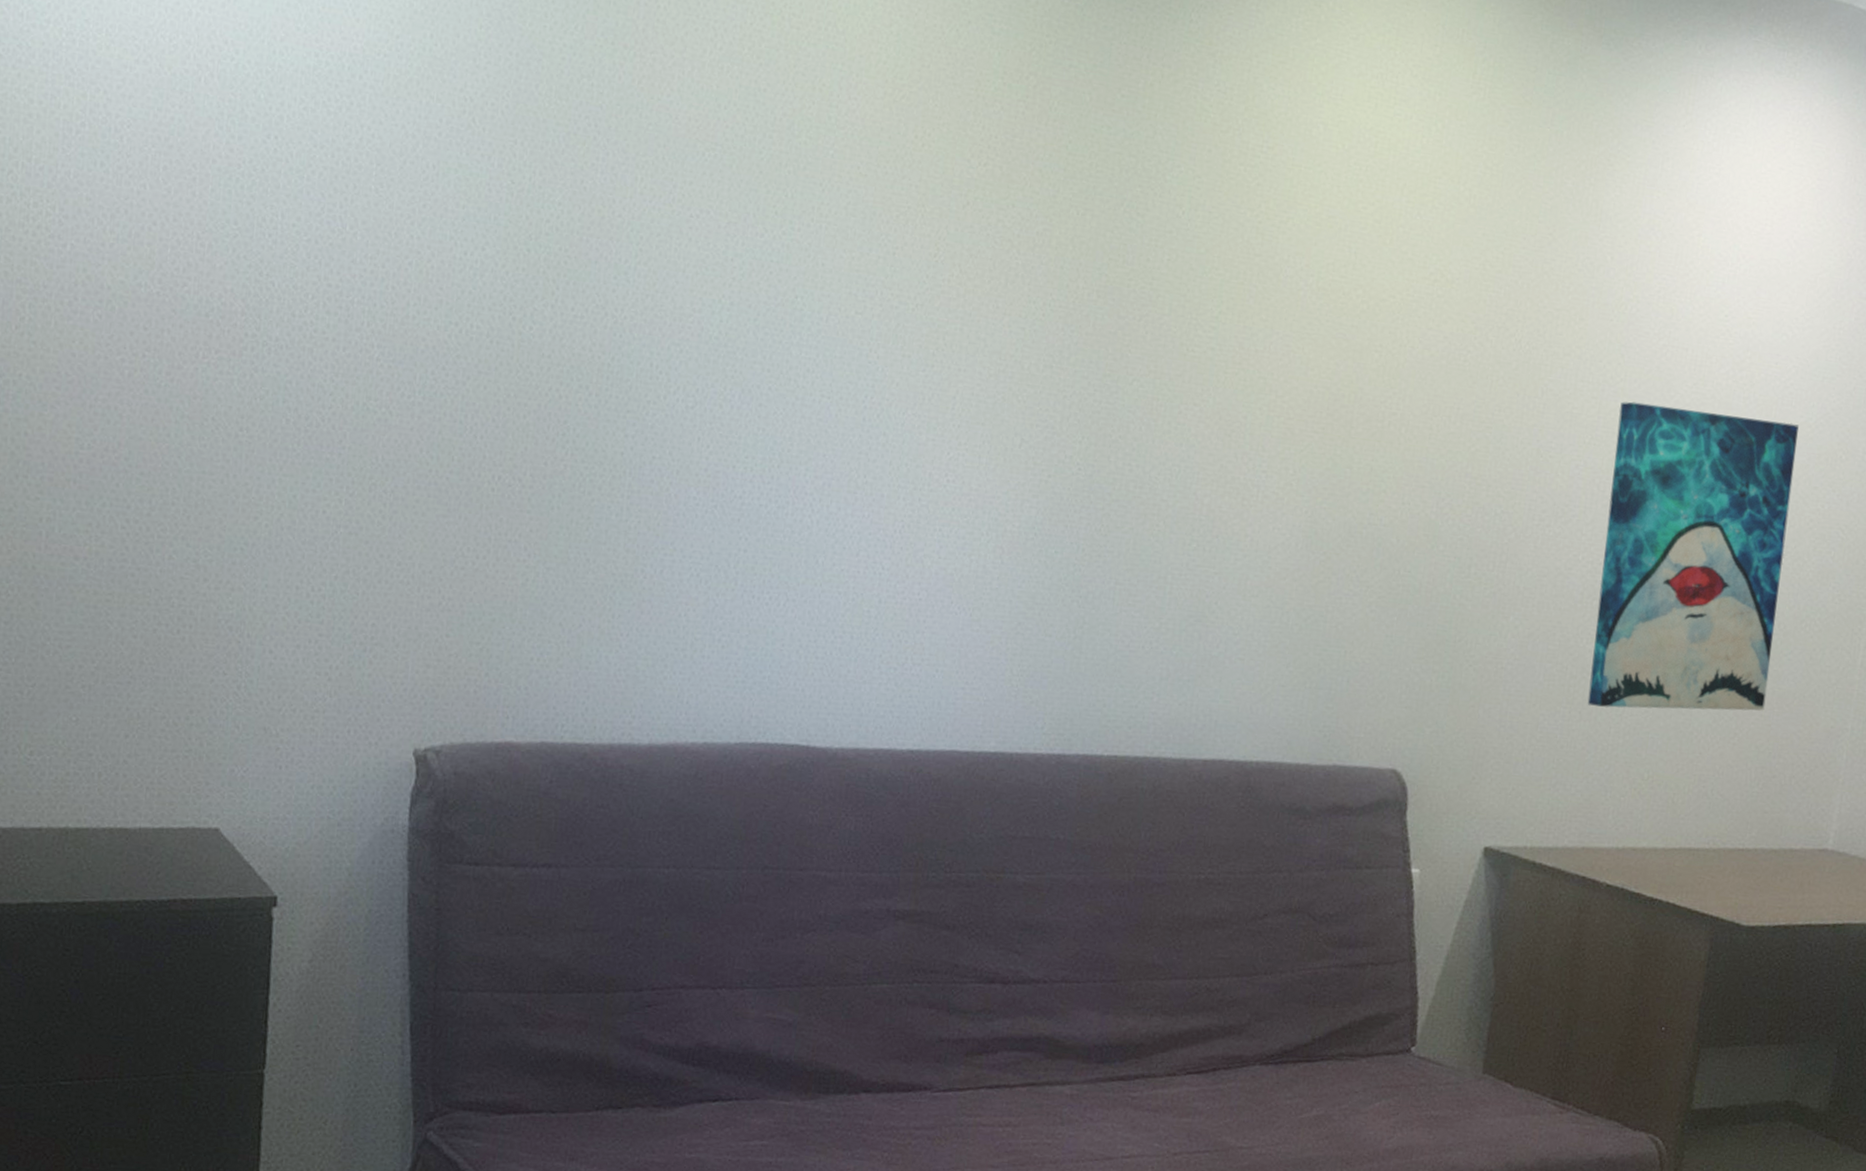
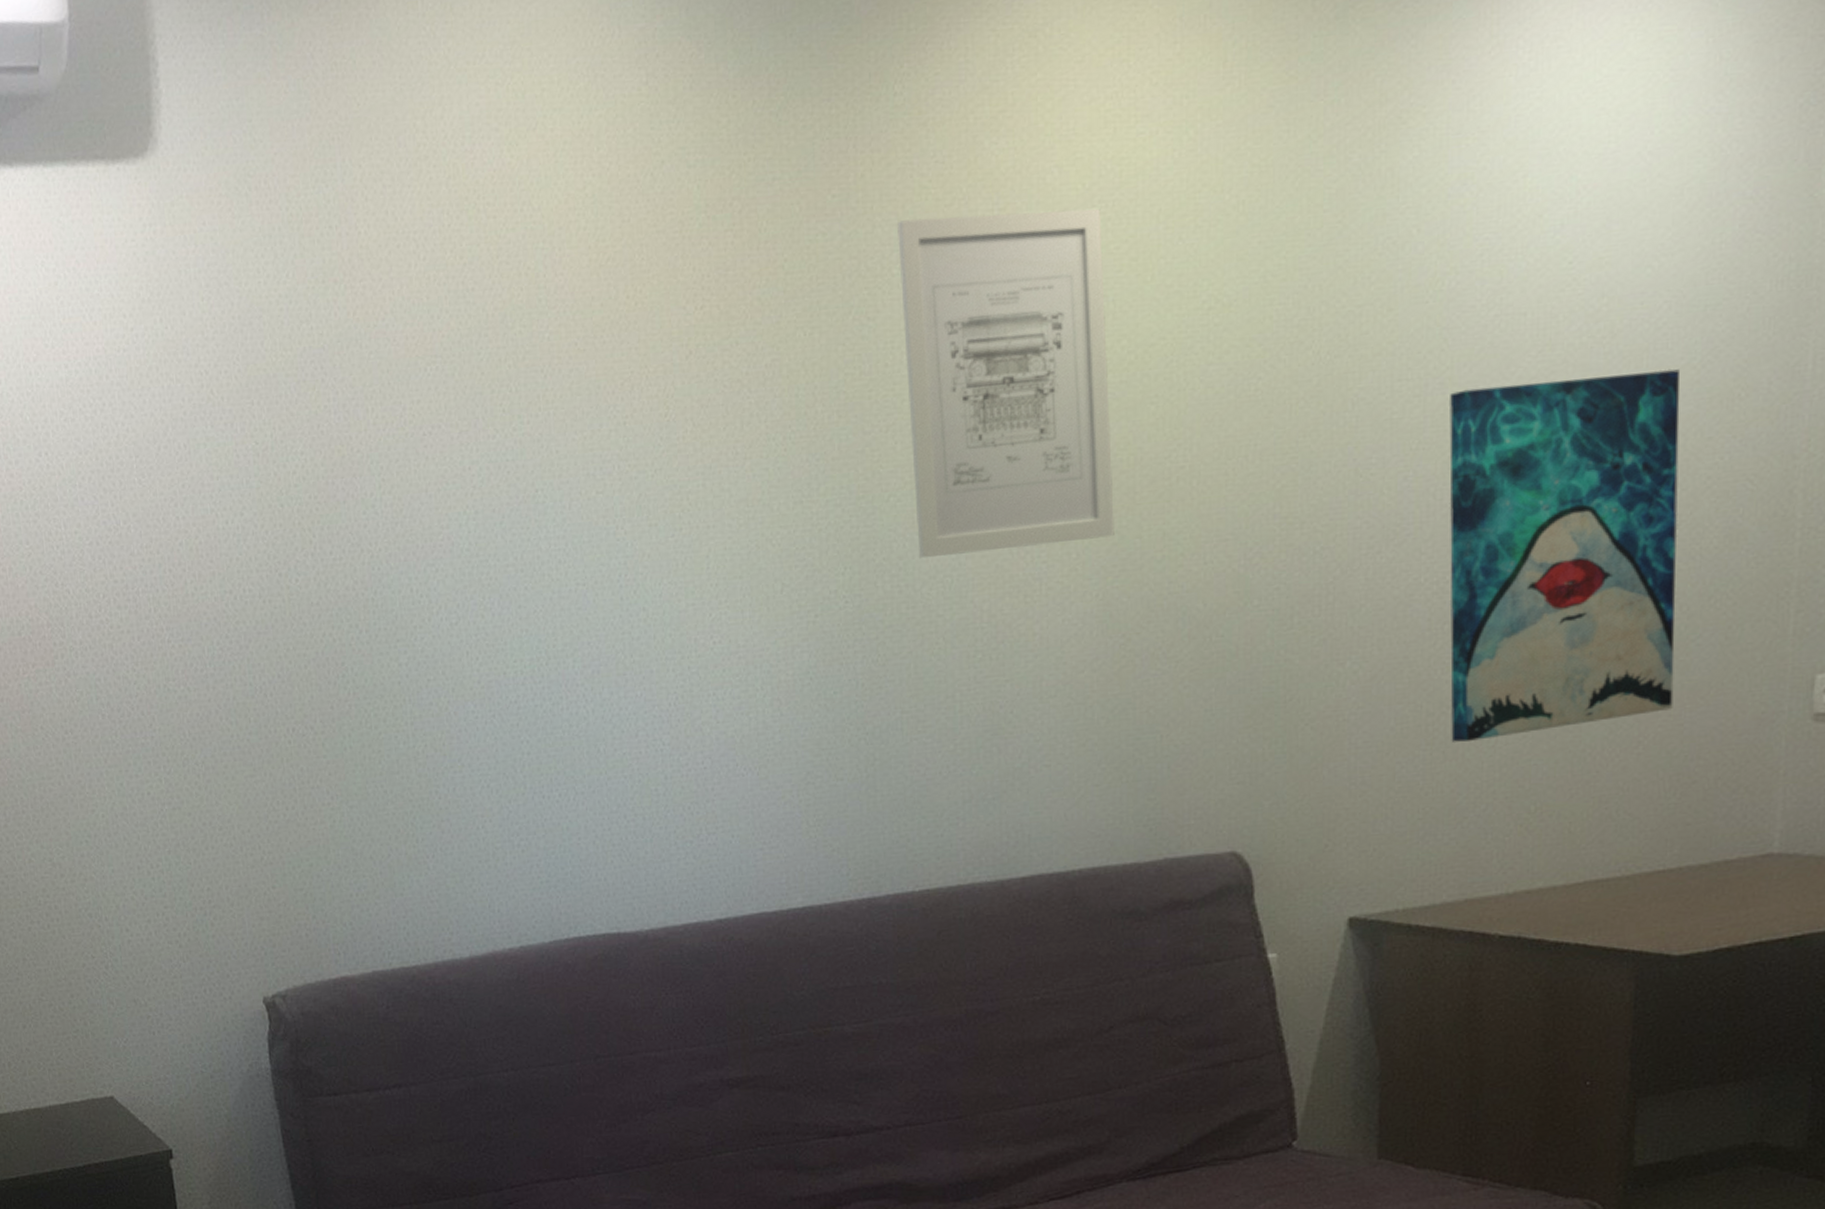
wall art: none [1153,134,1355,462] -> present [897,207,1115,559]

